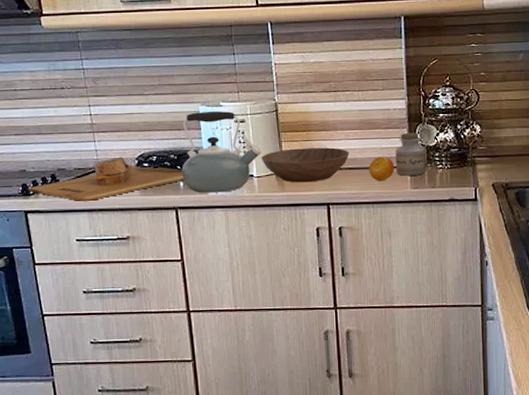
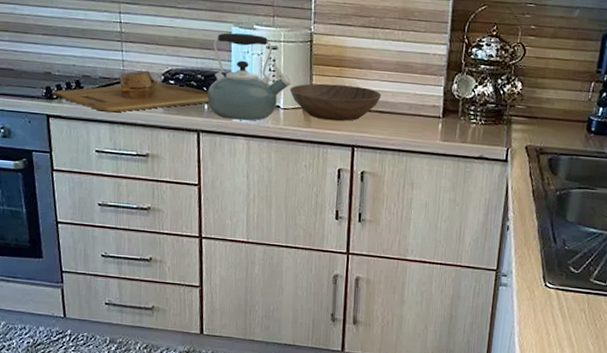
fruit: present [369,156,394,181] -> none [399,102,426,129]
jar: present [394,132,426,176] -> none [427,81,461,128]

